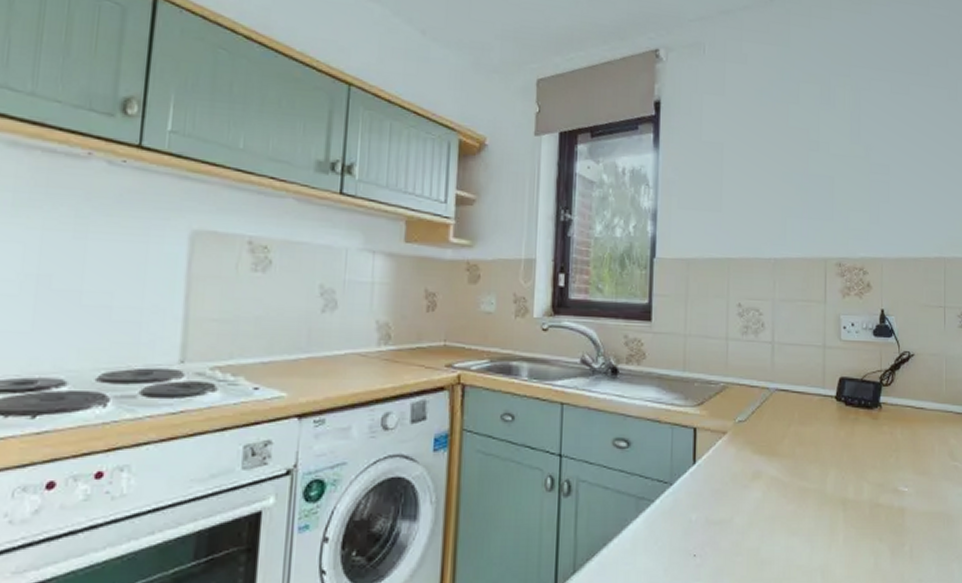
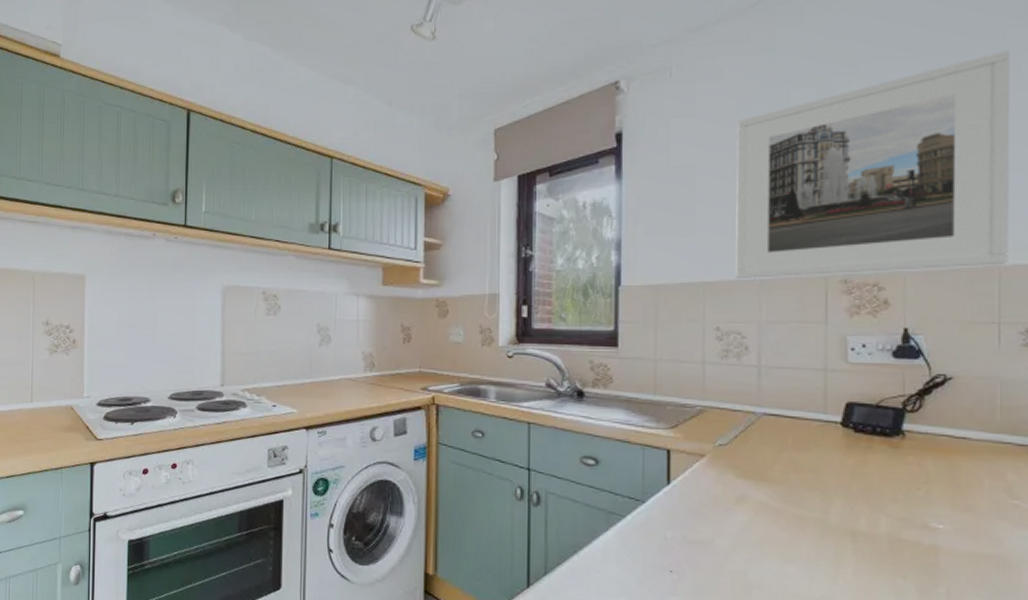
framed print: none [755,76,950,258] -> present [736,50,1009,278]

